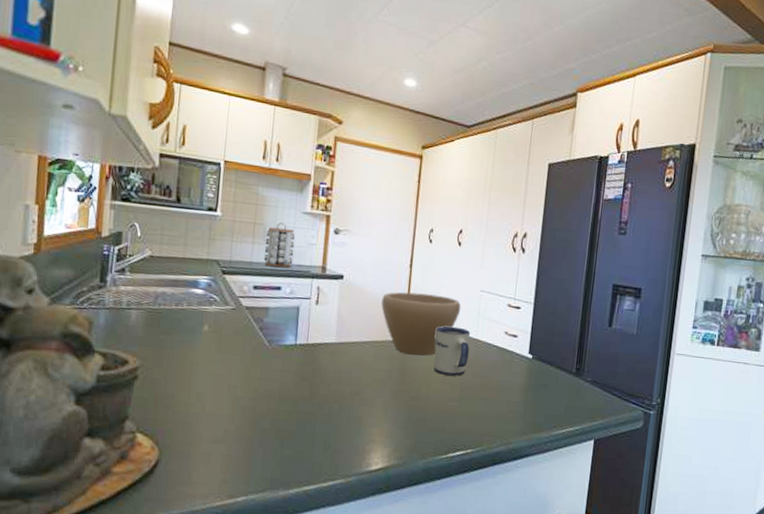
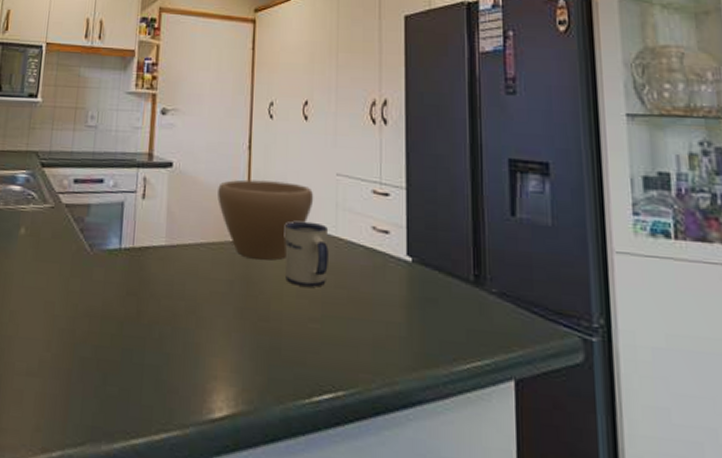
spice rack: present [263,222,296,268] -> none [85,105,119,157]

